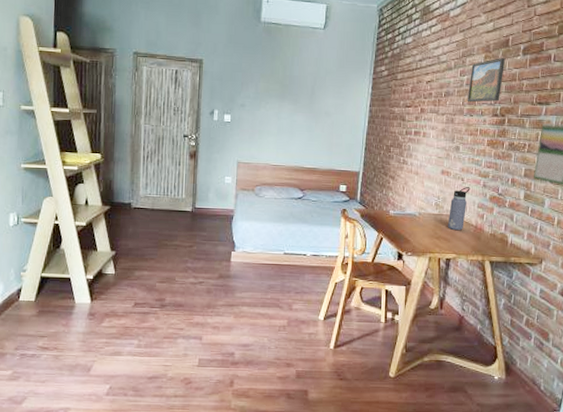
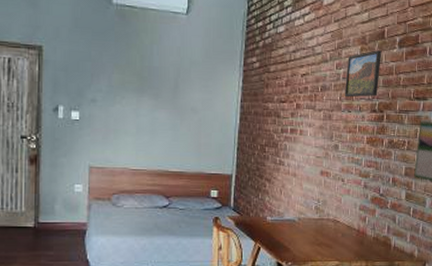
water bottle: present [447,186,470,231] -> none [329,187,351,236]

